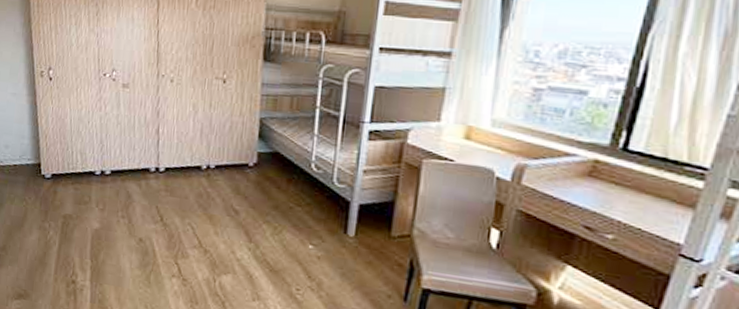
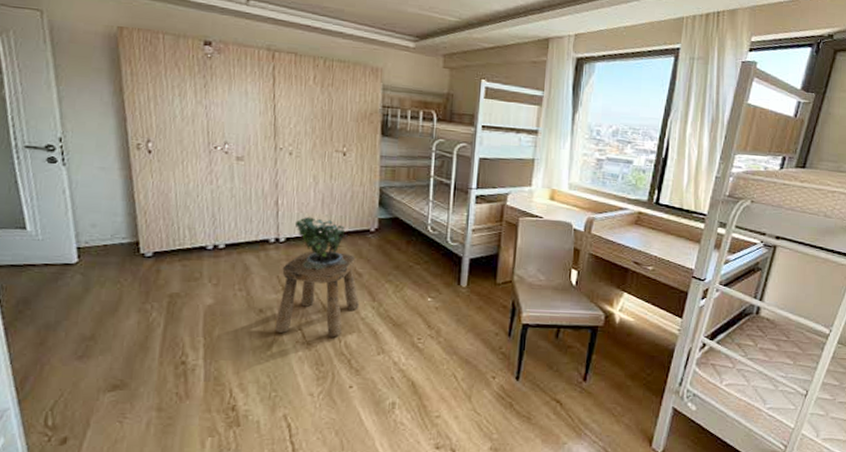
stool: none [152,182,235,276] -> present [274,251,359,338]
potted plant: none [174,145,225,204] -> present [294,214,349,270]

